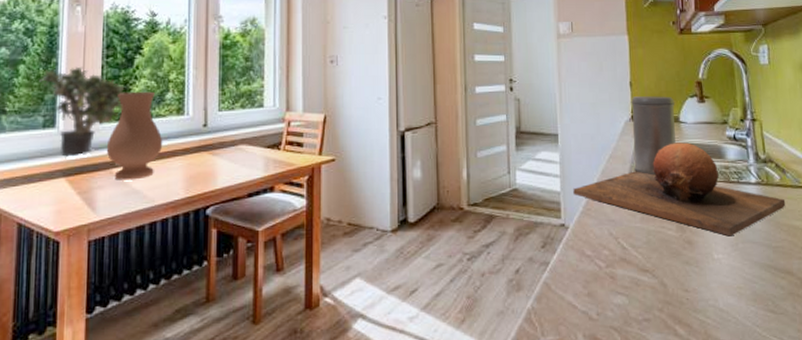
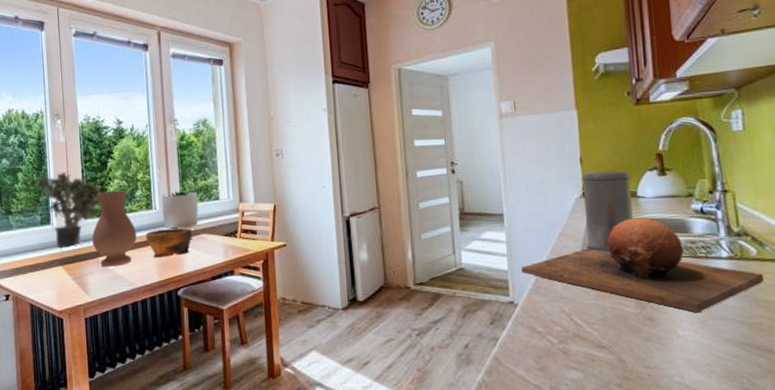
bowl: none [173,137,230,172] -> present [145,228,193,259]
planter: none [196,95,239,138] -> present [161,191,199,229]

